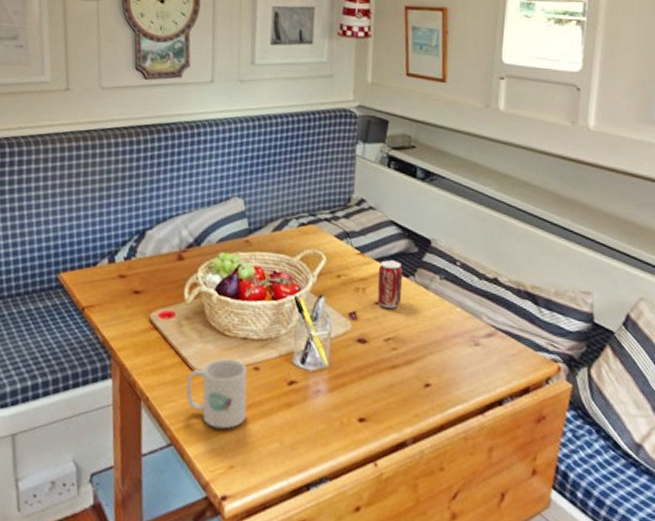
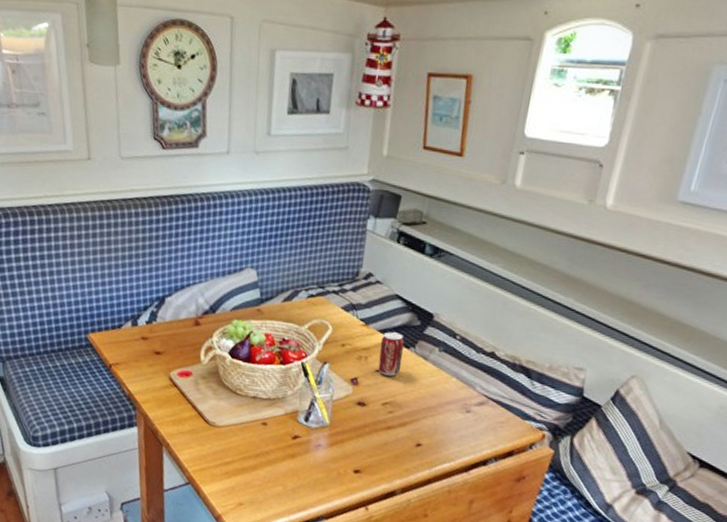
mug: present [186,358,248,429] -> none [201,414,257,473]

